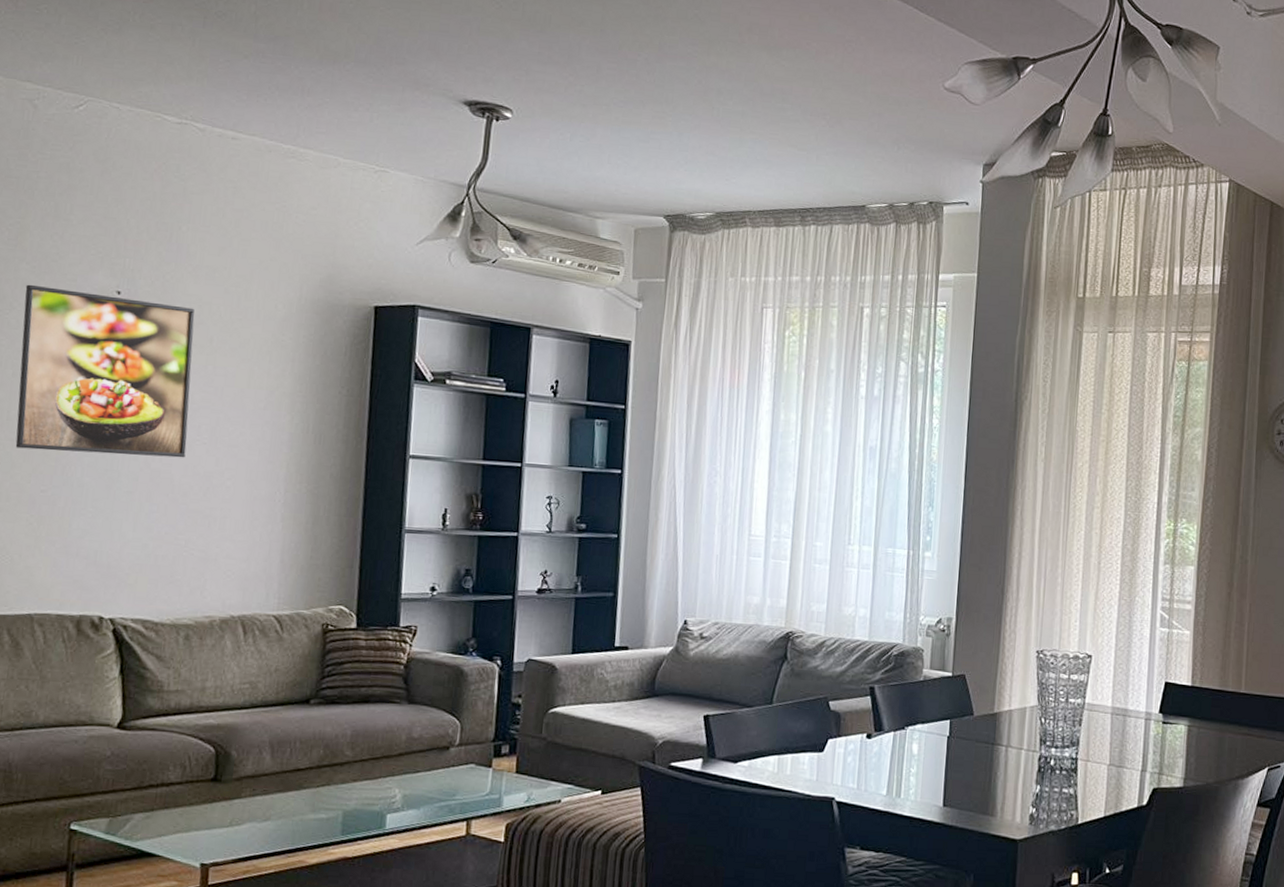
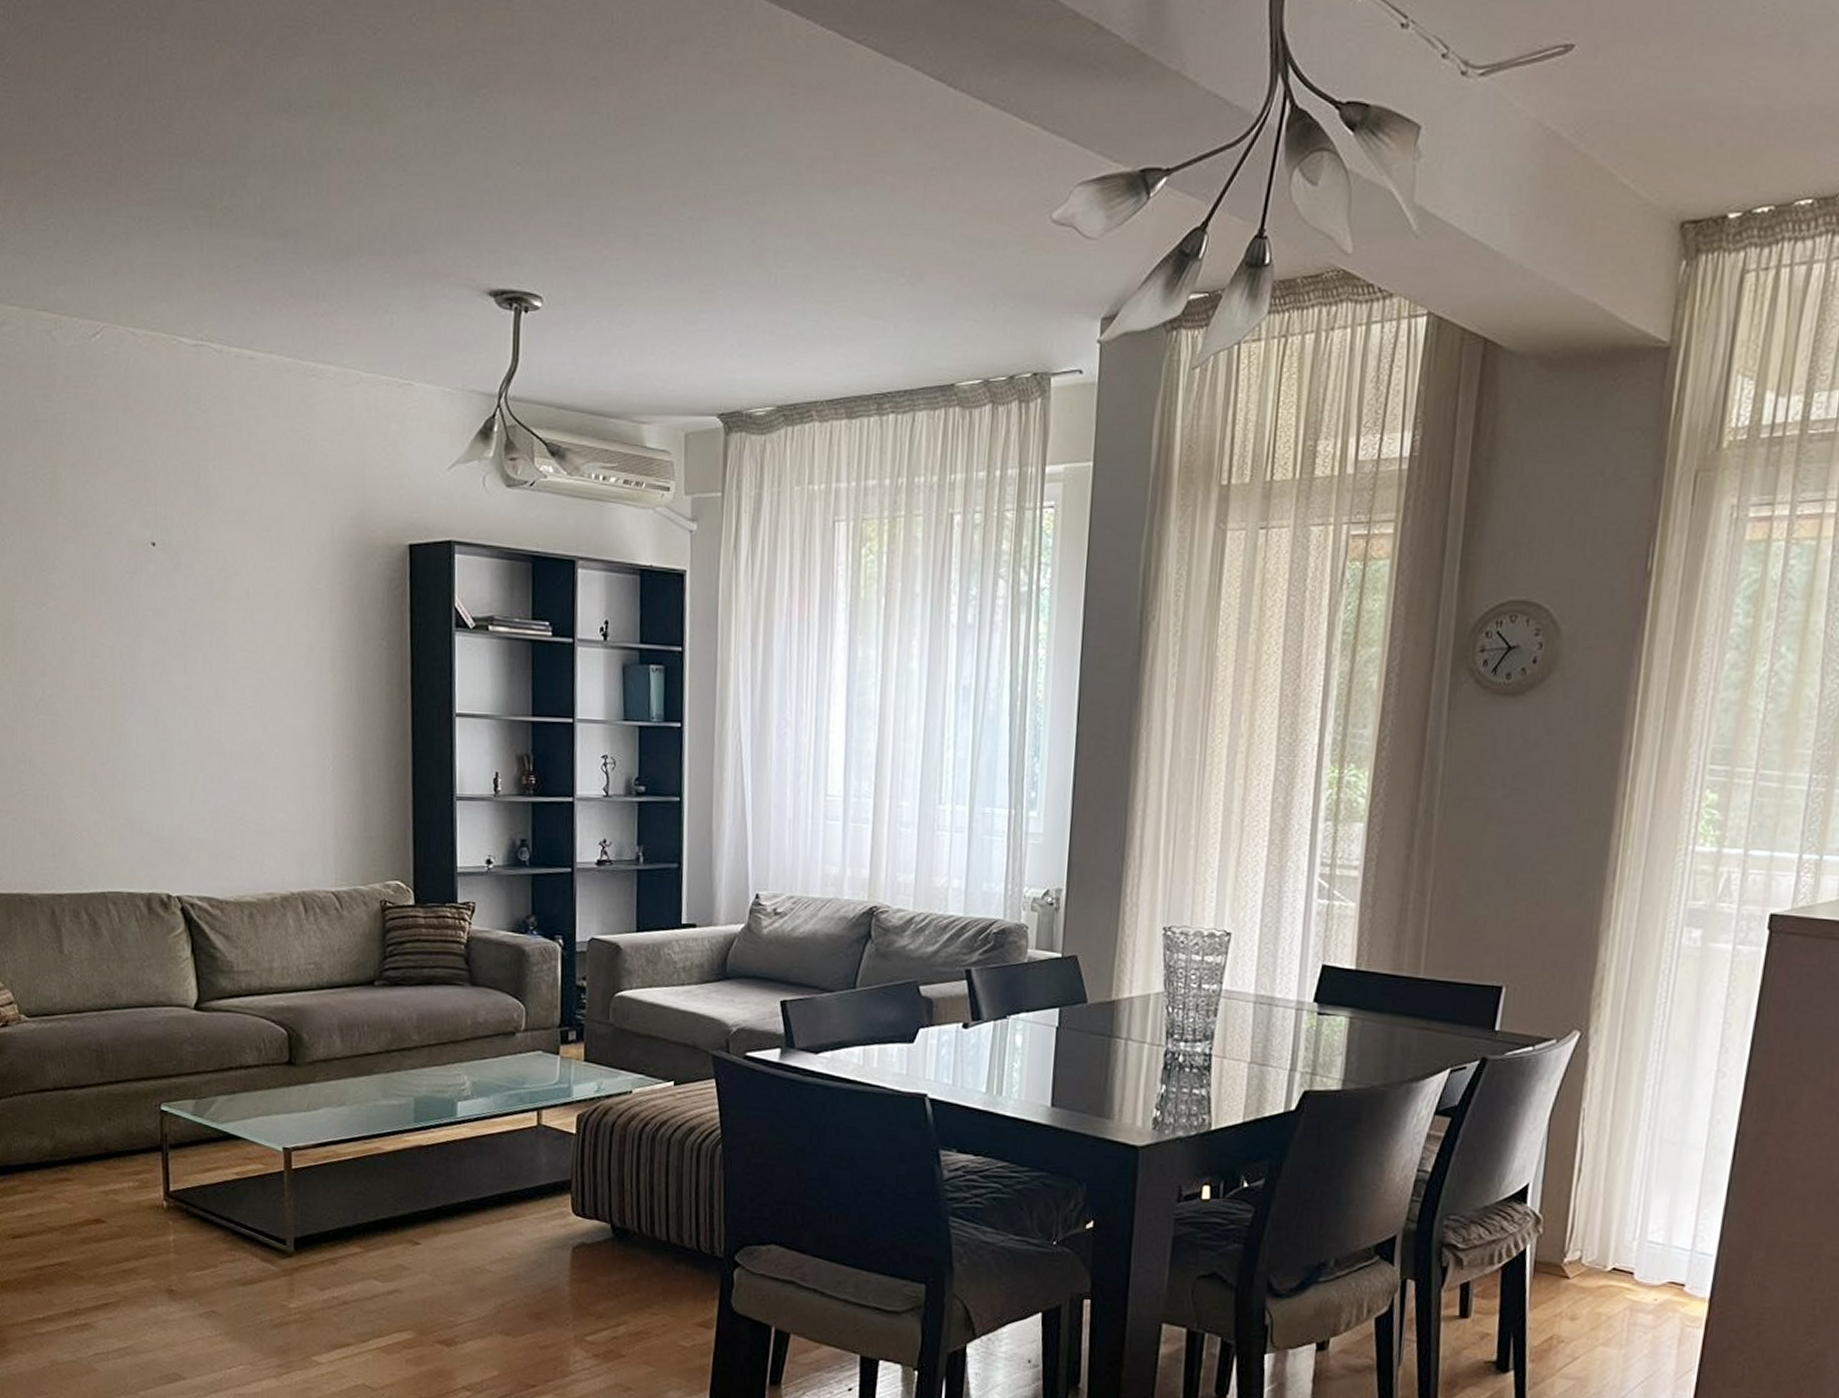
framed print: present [15,284,195,458] -> none [65,540,233,724]

